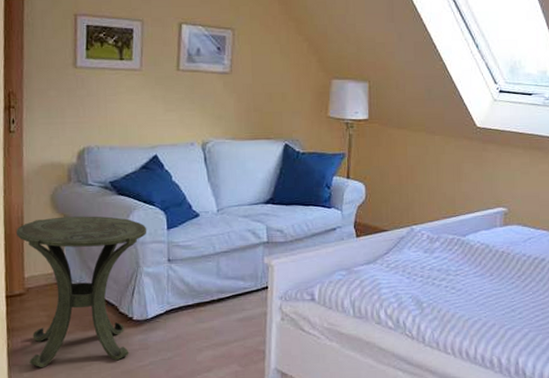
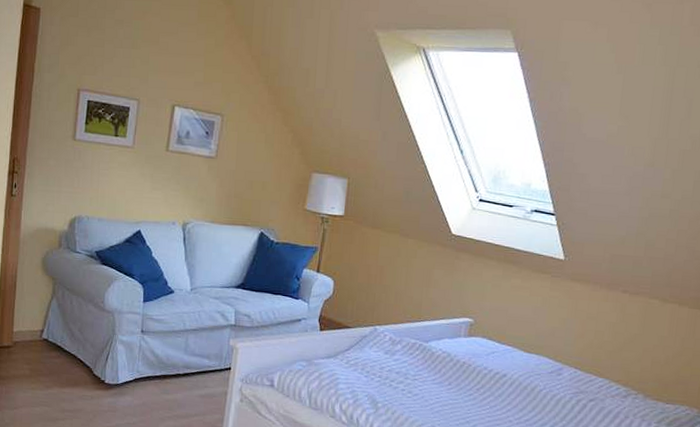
side table: present [17,216,147,367] -> none [10,279,125,419]

